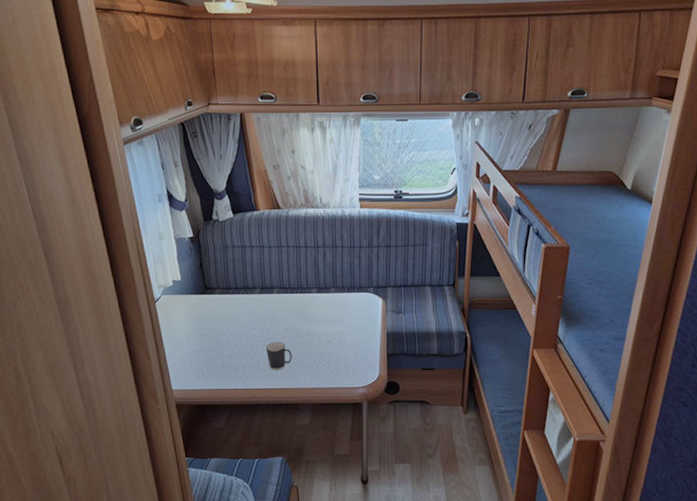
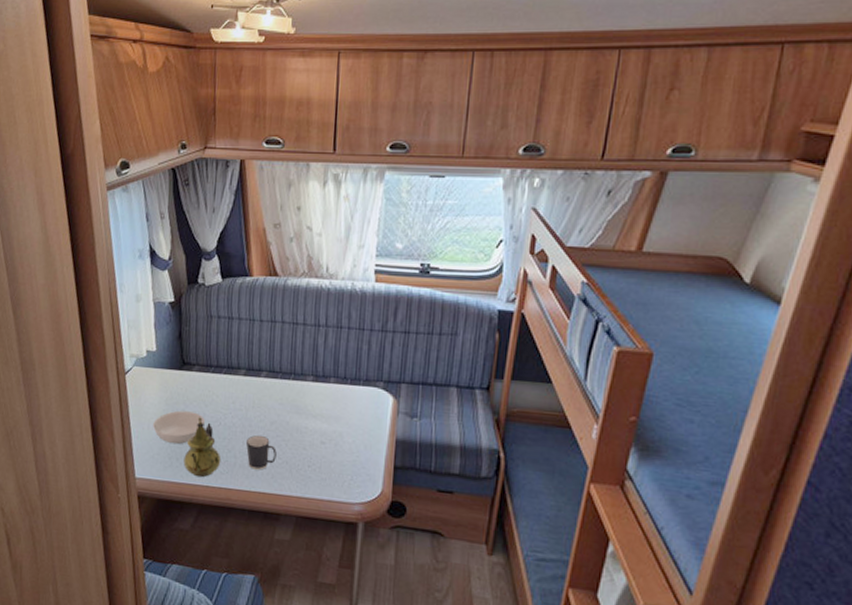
bowl: none [184,328,230,358] -> present [153,410,206,445]
teapot: none [214,332,246,383] -> present [183,417,221,478]

